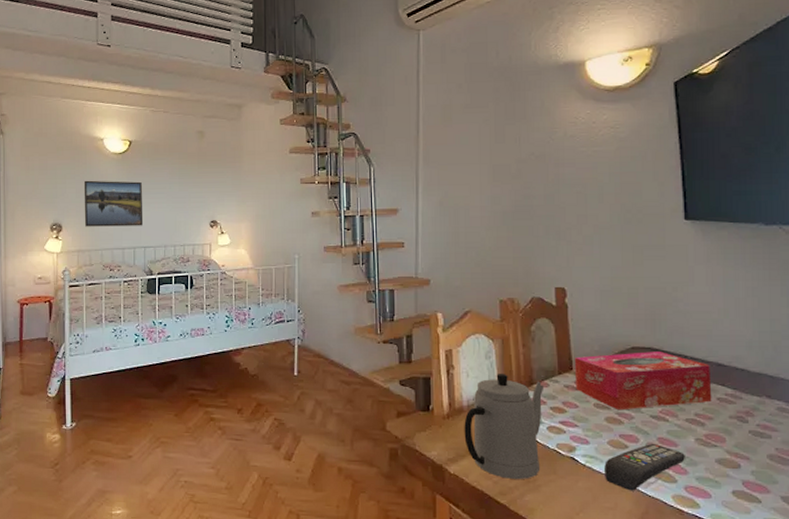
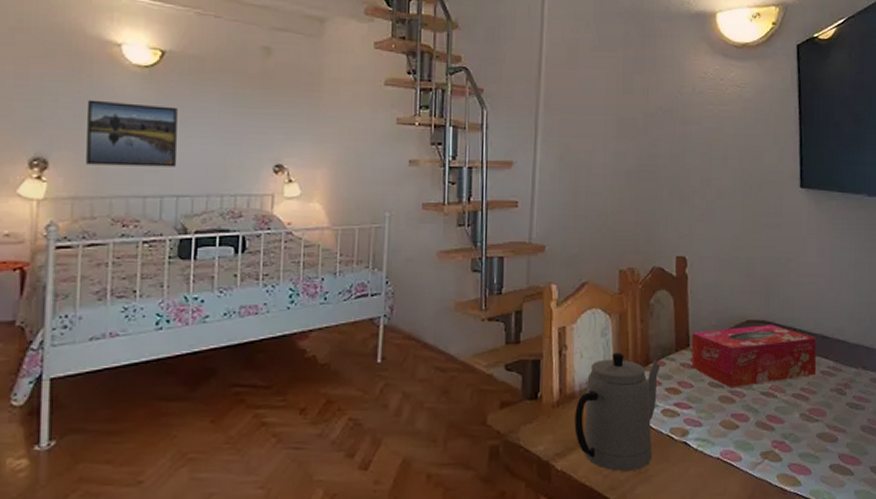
remote control: present [604,444,685,491] -> none [715,422,790,474]

